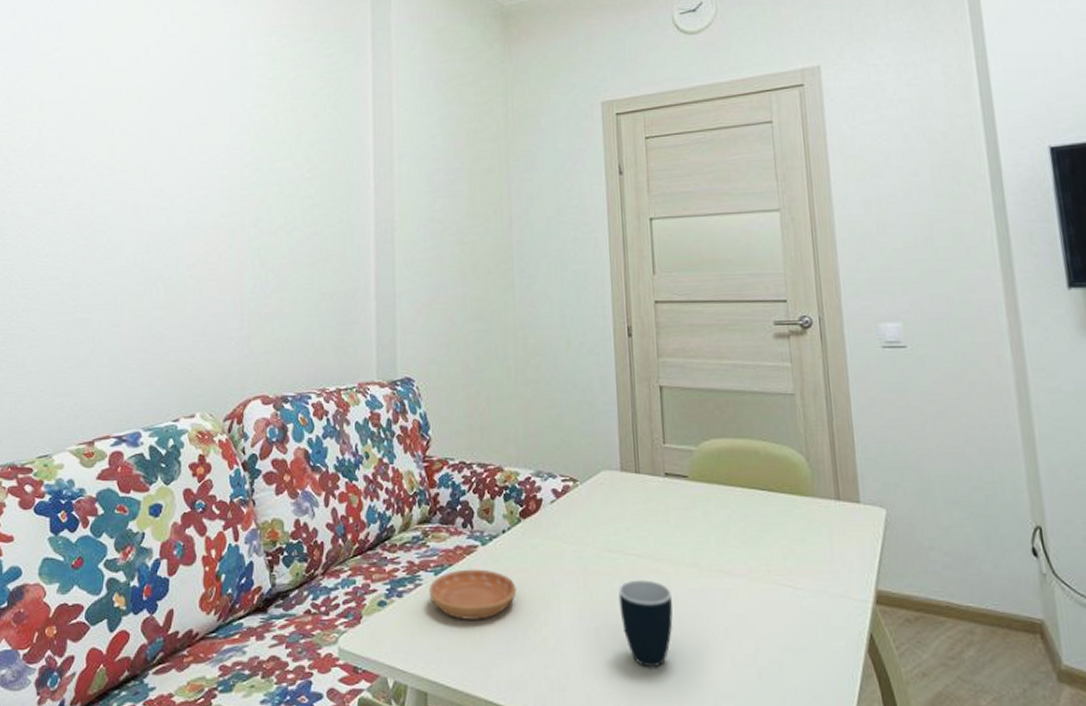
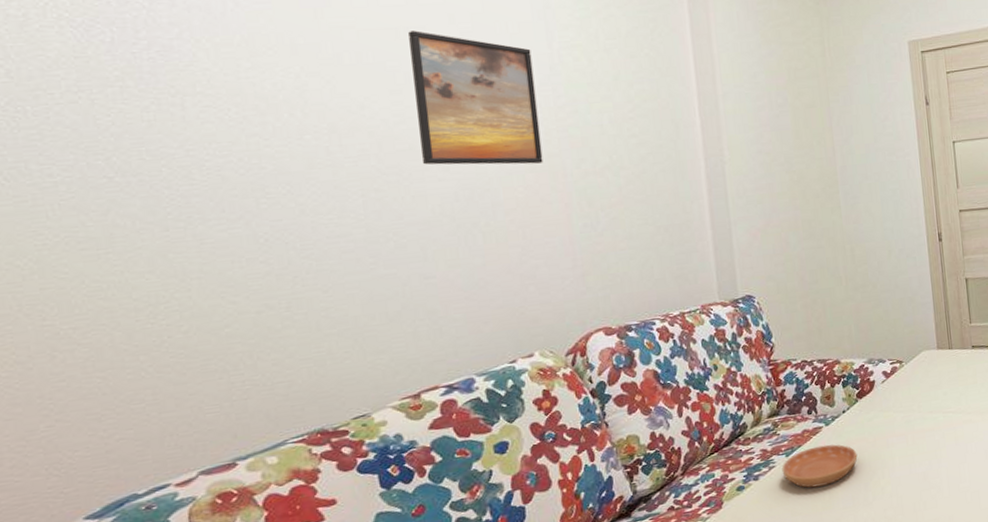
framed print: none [125,91,226,220] -> present [408,30,543,165]
mug: present [618,579,673,668] -> none [939,429,982,494]

